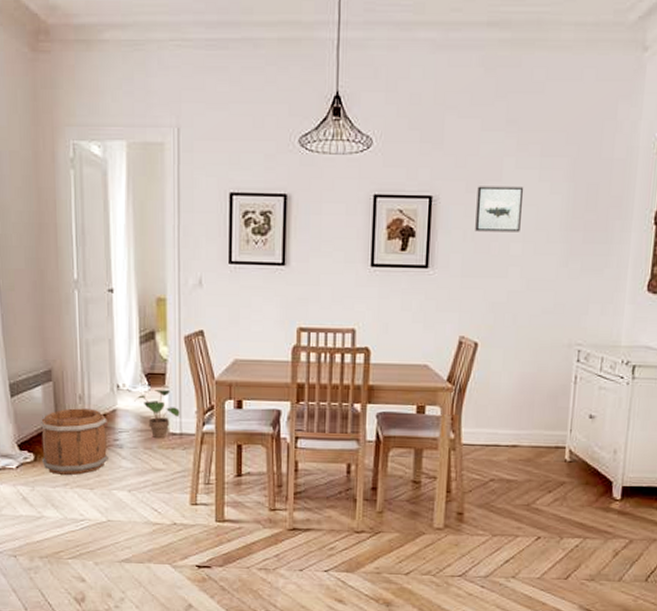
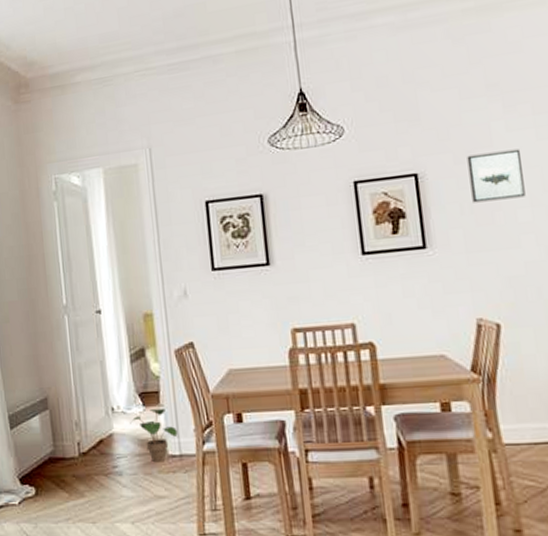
bucket: present [40,408,108,476] -> none [39,435,109,510]

